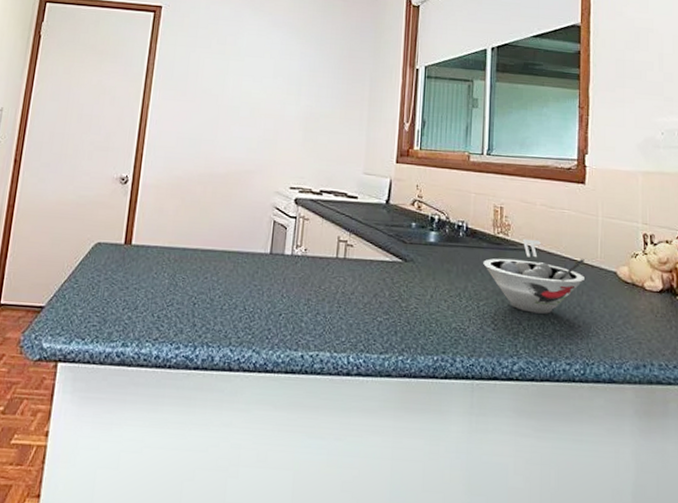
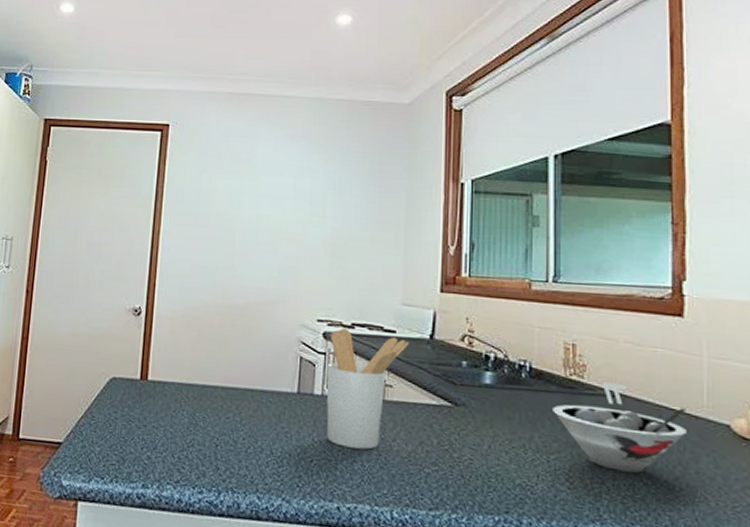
utensil holder: none [295,194,369,303] -> present [326,328,410,450]

